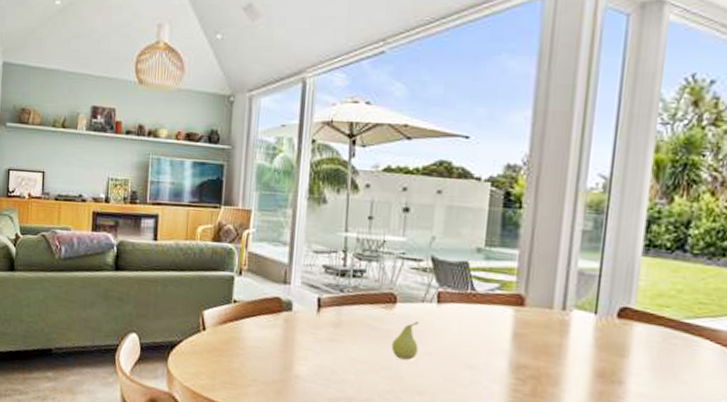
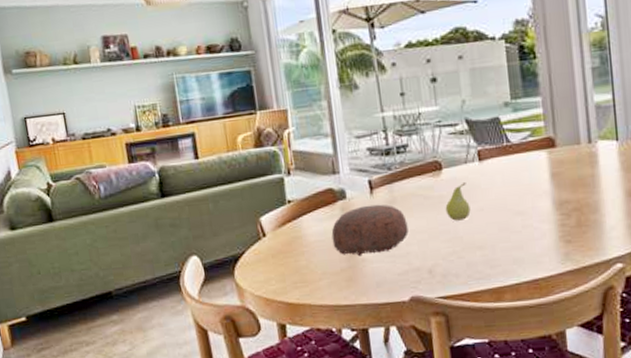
decorative bowl: none [269,322,349,374] -> present [331,204,409,257]

